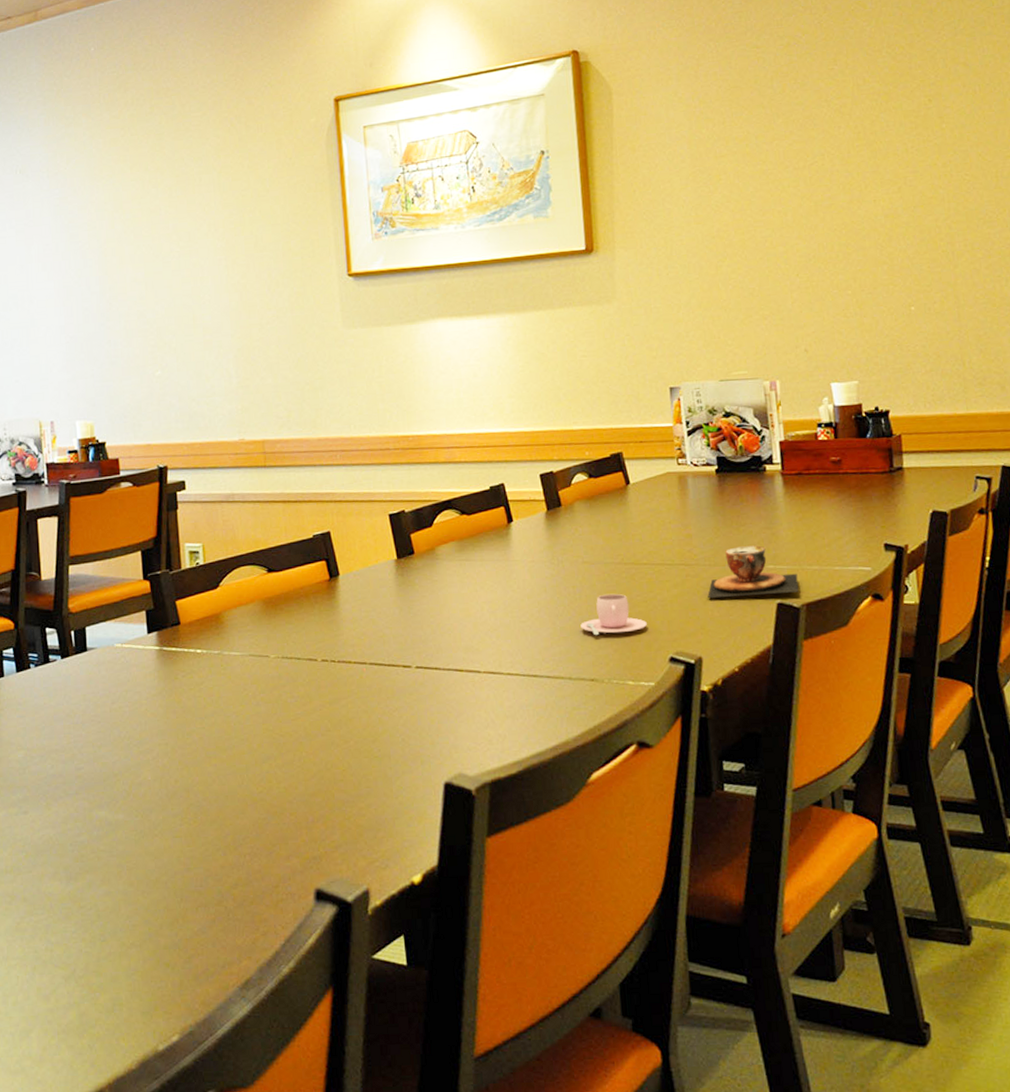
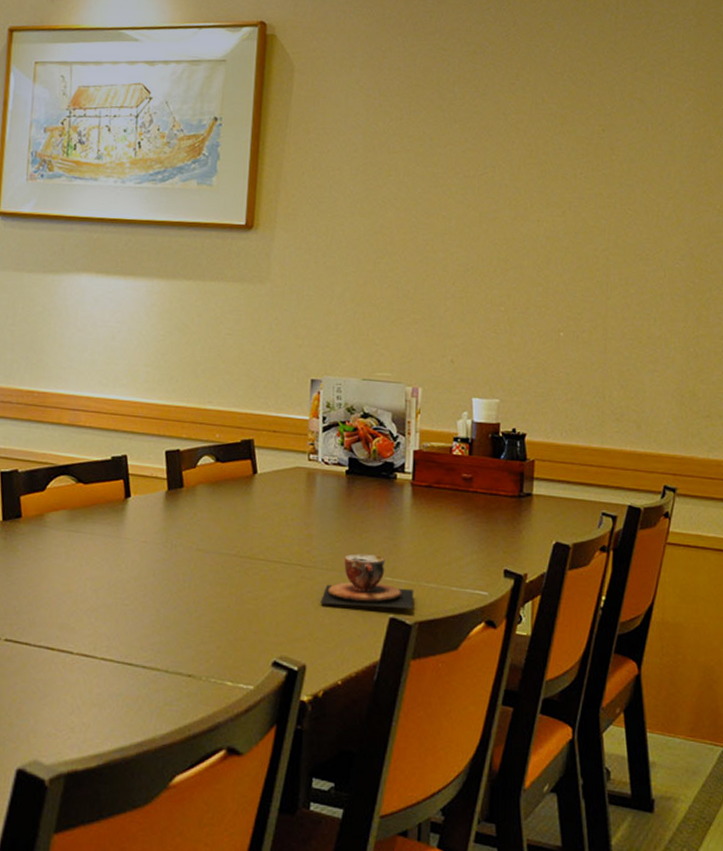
teacup: present [580,593,647,636] -> none [185,586,254,630]

